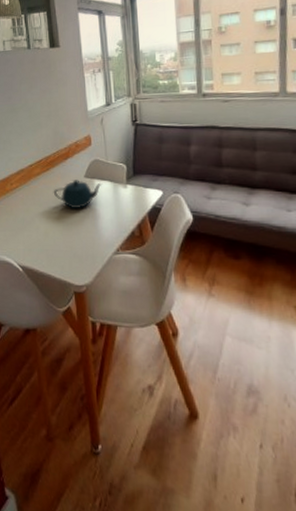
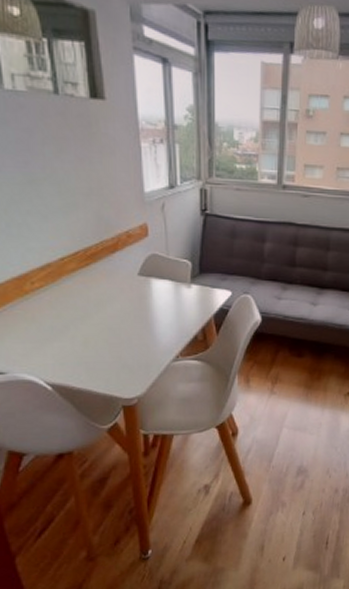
teapot: present [53,180,103,208] -> none [95,278,162,312]

